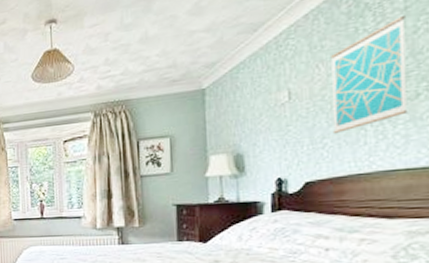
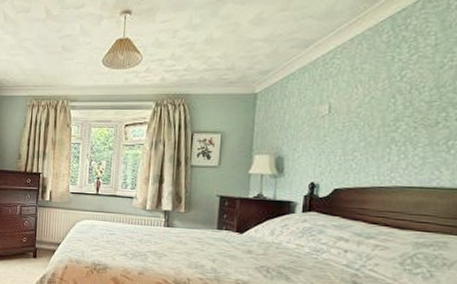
wall art: present [331,16,409,133] -> none [363,52,435,148]

